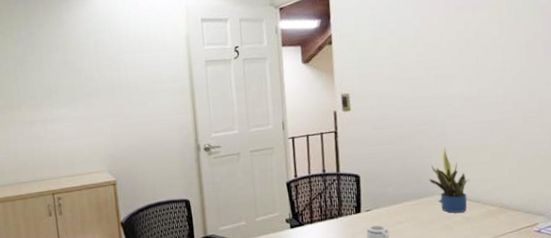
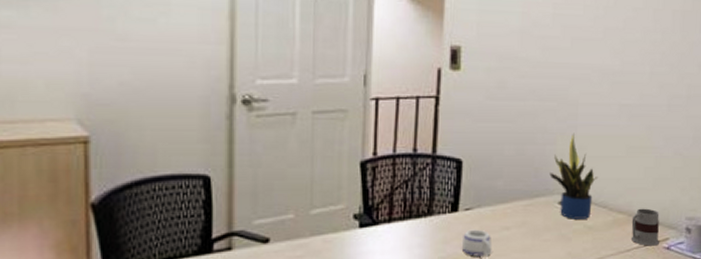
mug: none [503,200,530,231] -> present [630,208,660,246]

